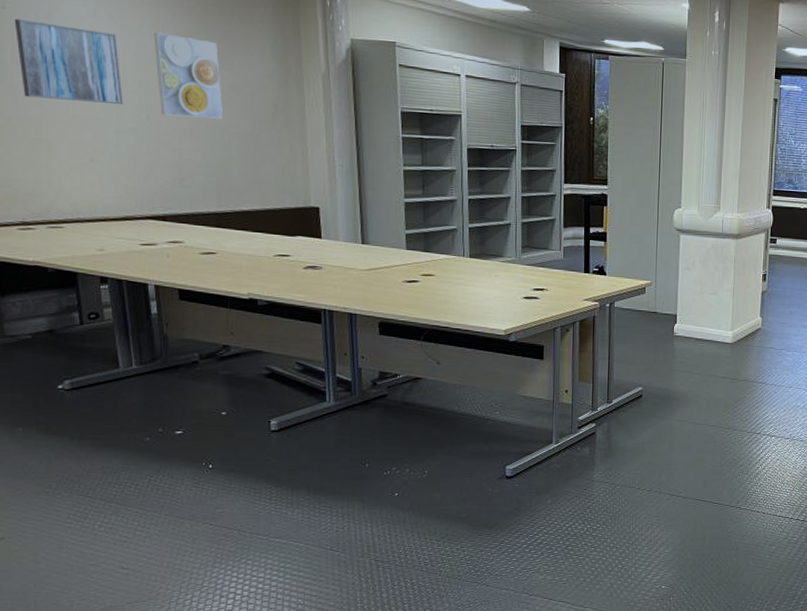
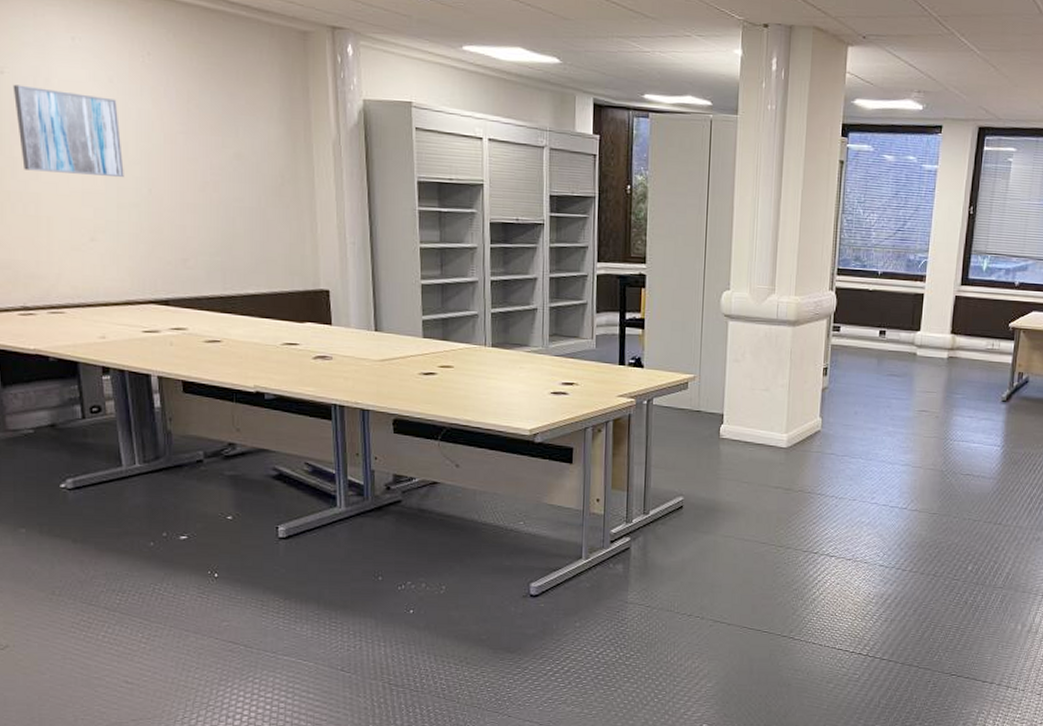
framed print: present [153,32,222,119] -> none [155,96,227,192]

